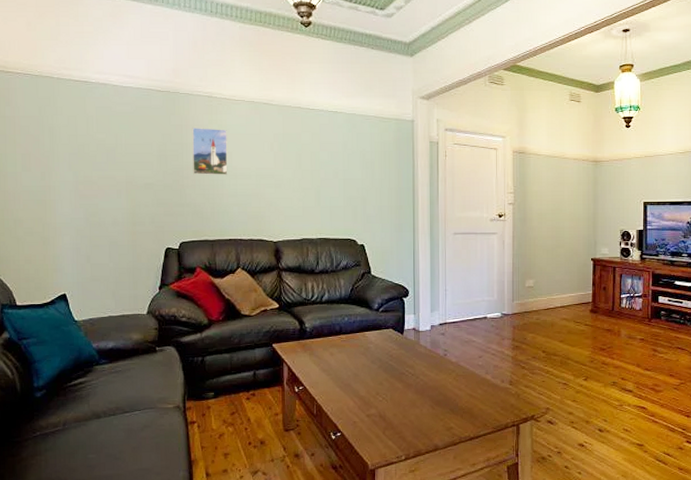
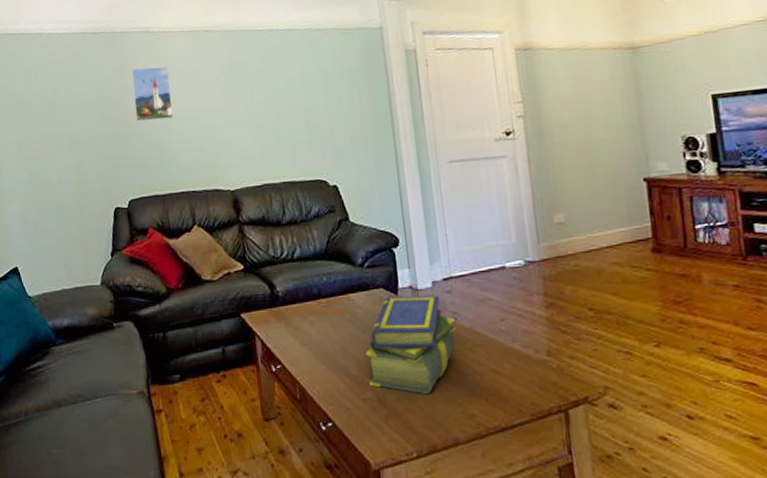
stack of books: none [373,336,446,411] -> present [365,295,457,394]

